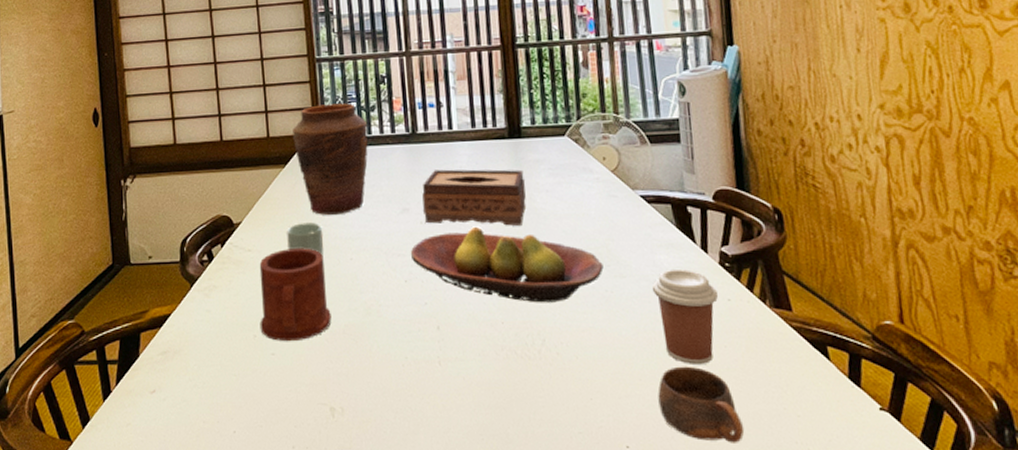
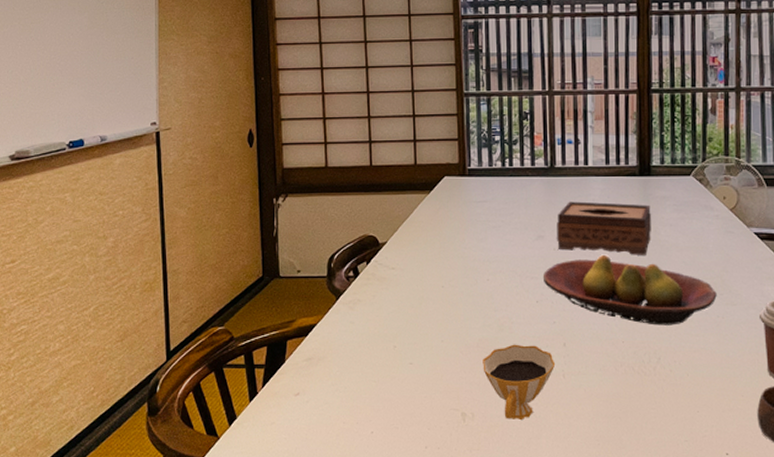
mug: present [259,248,332,342] -> none [400,268,467,353]
cup: present [287,222,324,256] -> none [429,245,463,276]
vase: present [293,103,368,216] -> none [439,136,510,240]
teacup: none [350,329,430,414] -> present [482,344,556,419]

